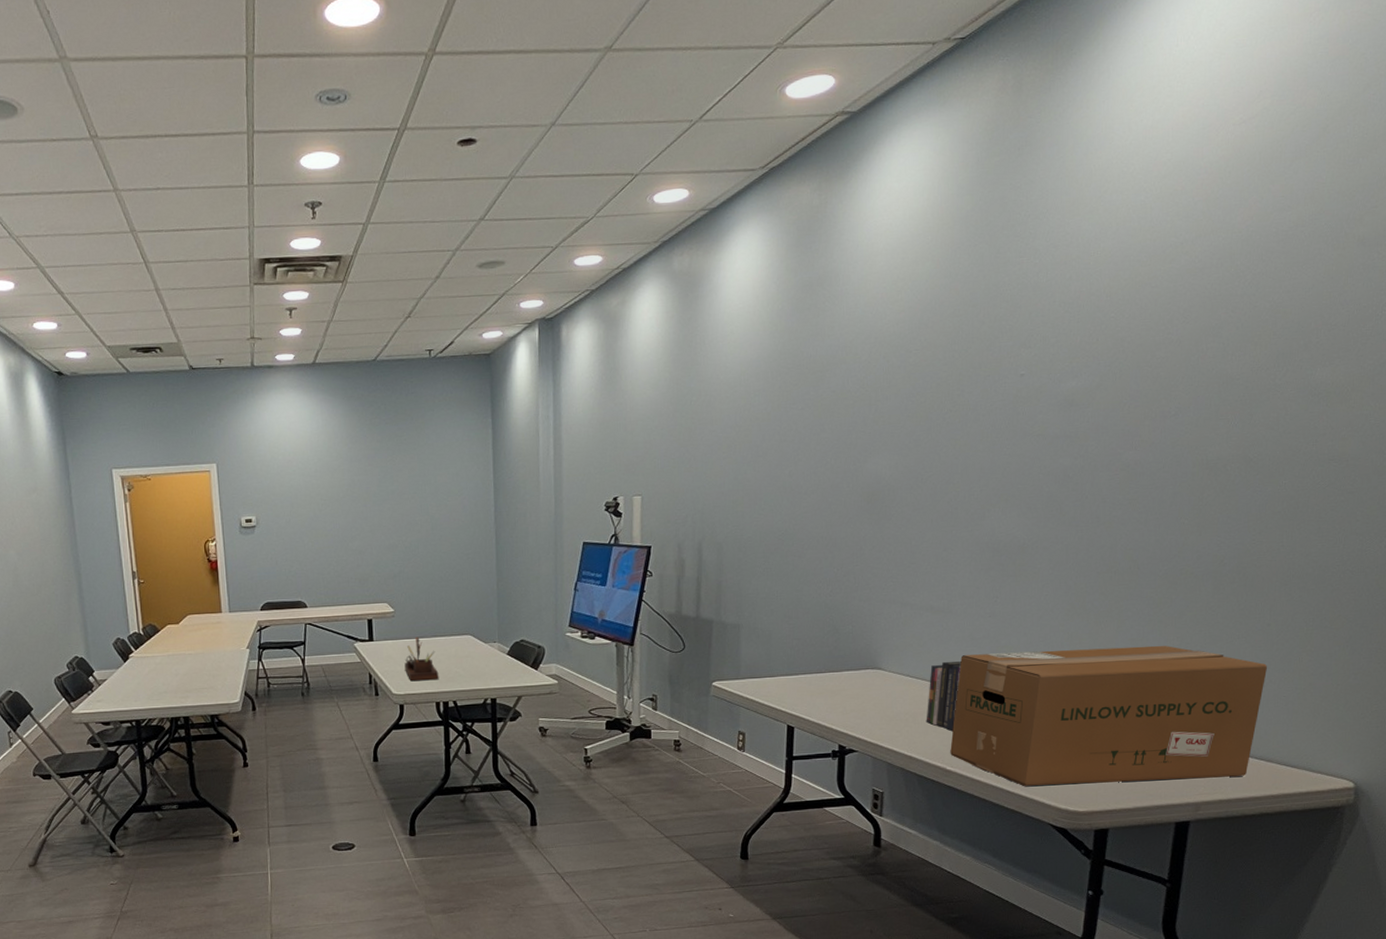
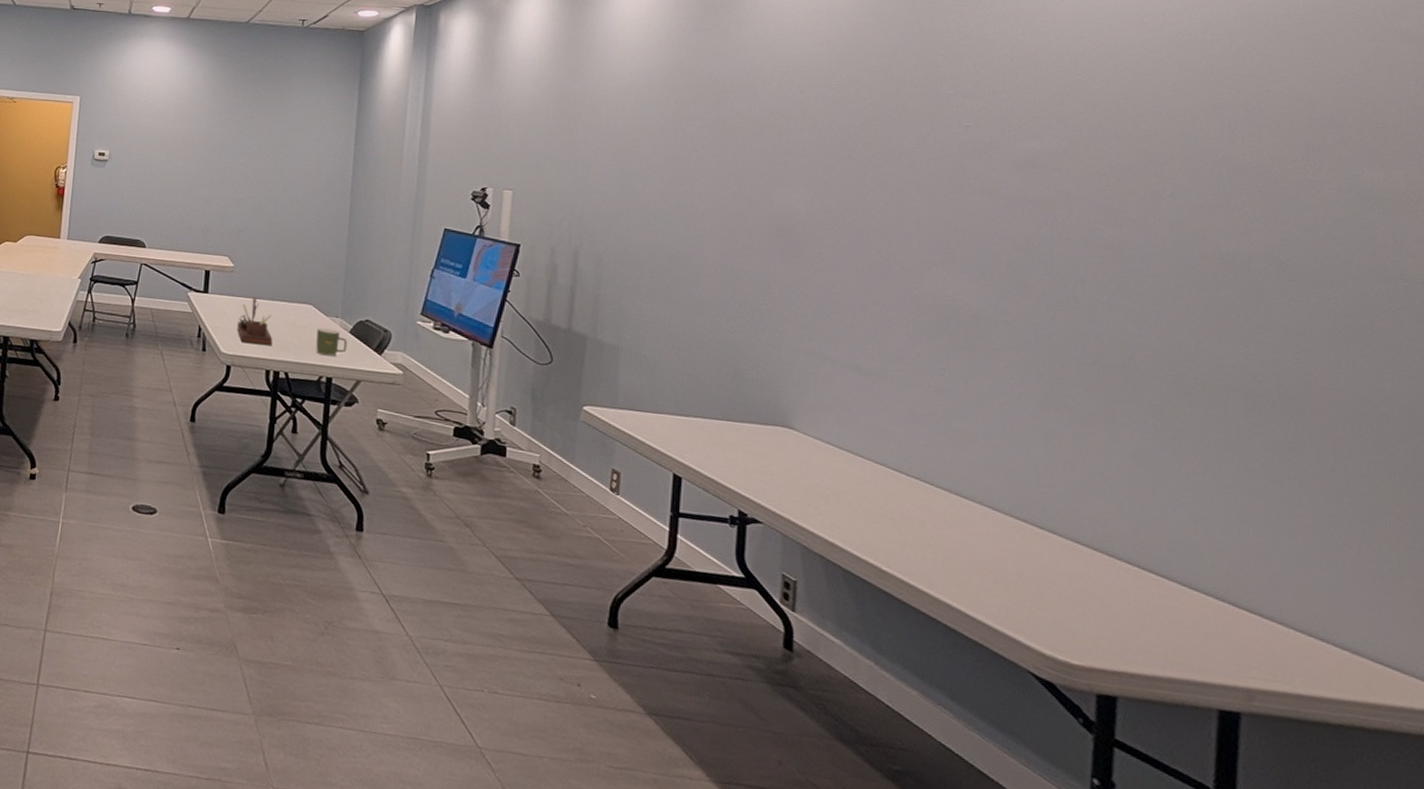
mug: none [478,654,506,680] -> present [316,328,347,357]
books: present [926,661,962,731] -> none [853,434,900,522]
box: present [950,645,1267,786] -> none [886,431,1338,667]

